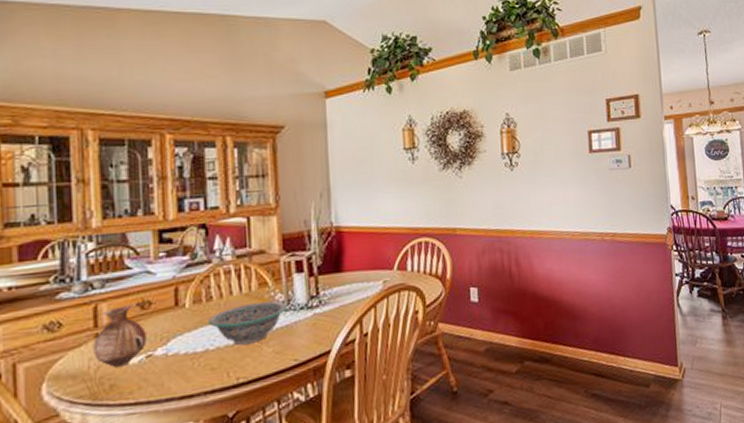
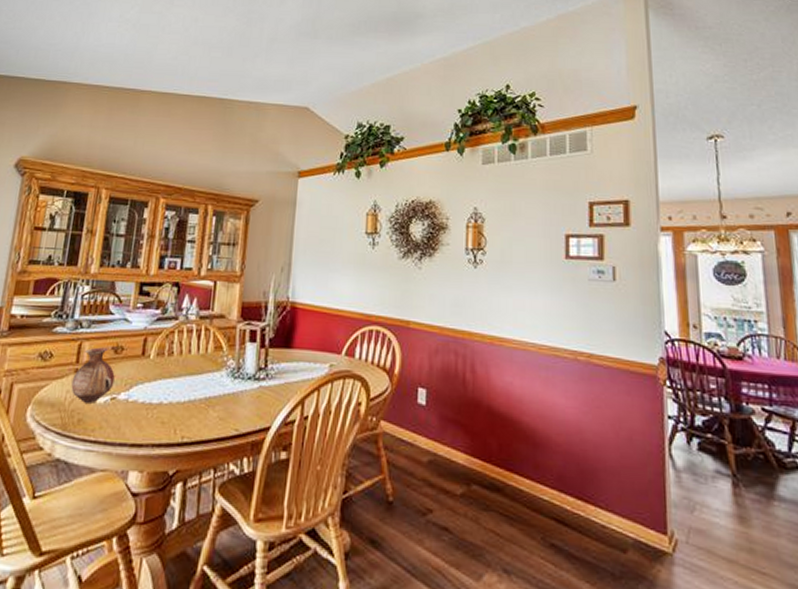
decorative bowl: present [208,301,288,345] -> none [166,365,237,405]

